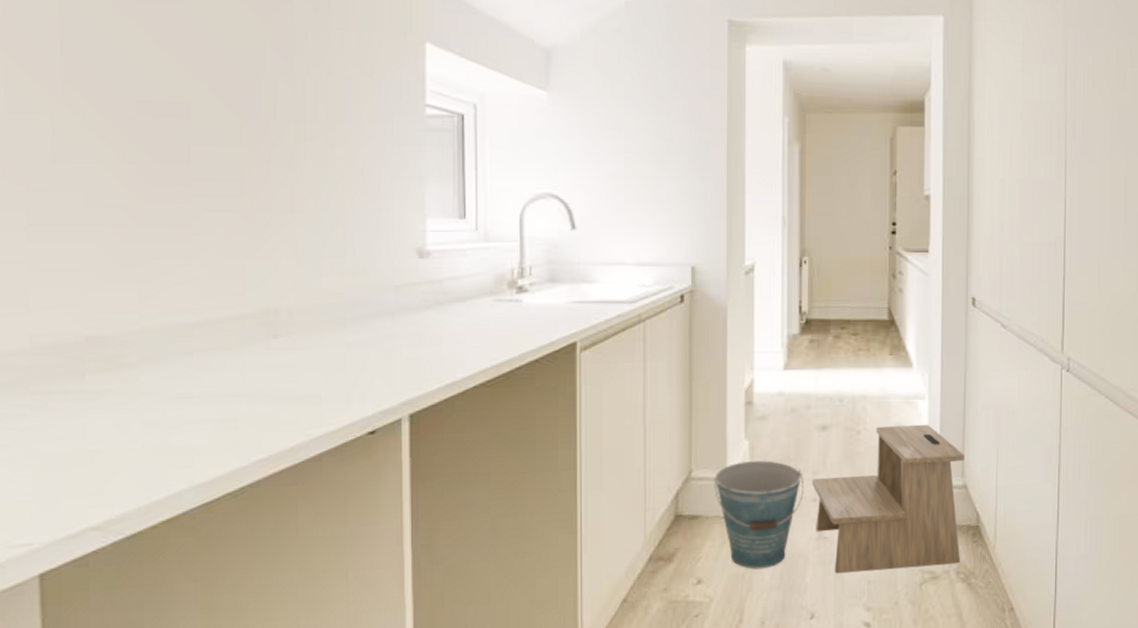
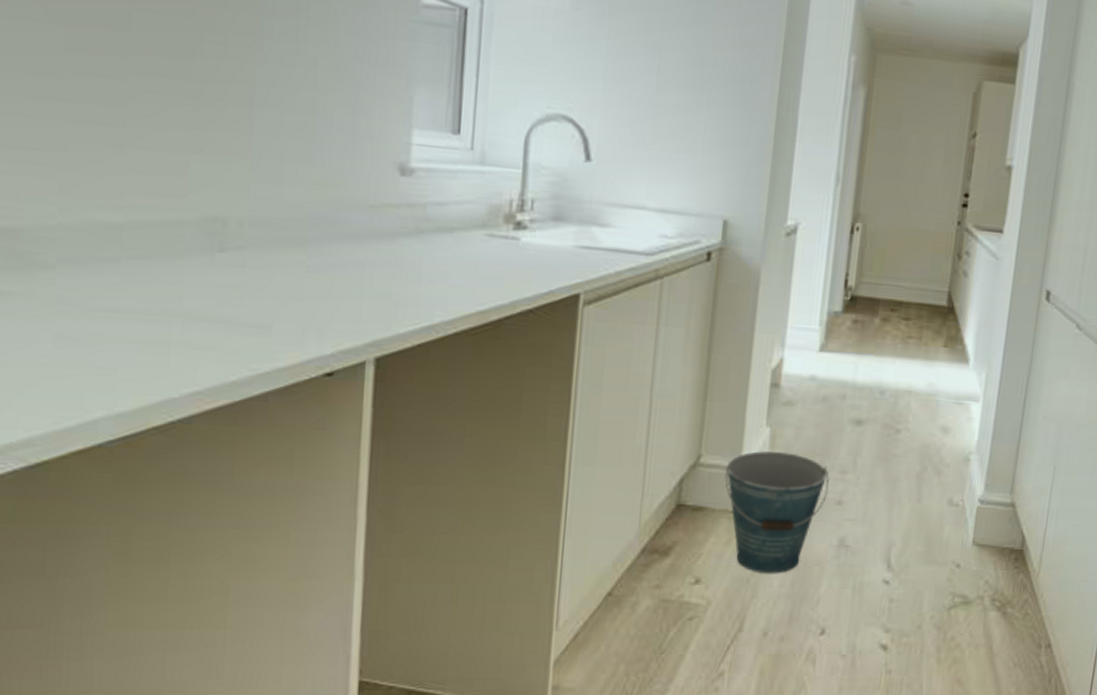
step stool: present [811,424,965,573] -> none [837,427,1017,589]

